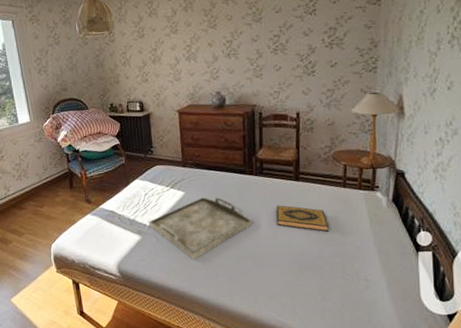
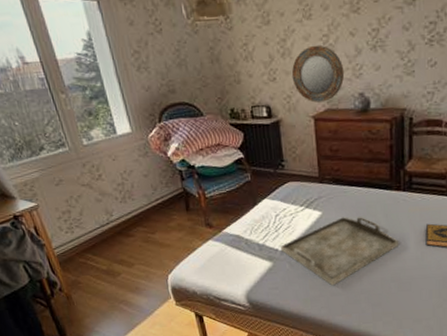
home mirror: none [160,53,204,99] -> present [291,45,345,103]

